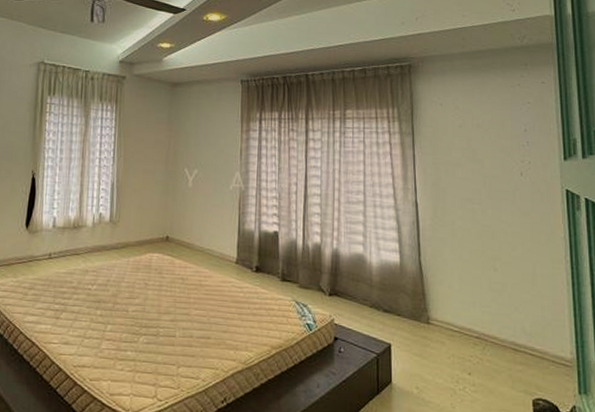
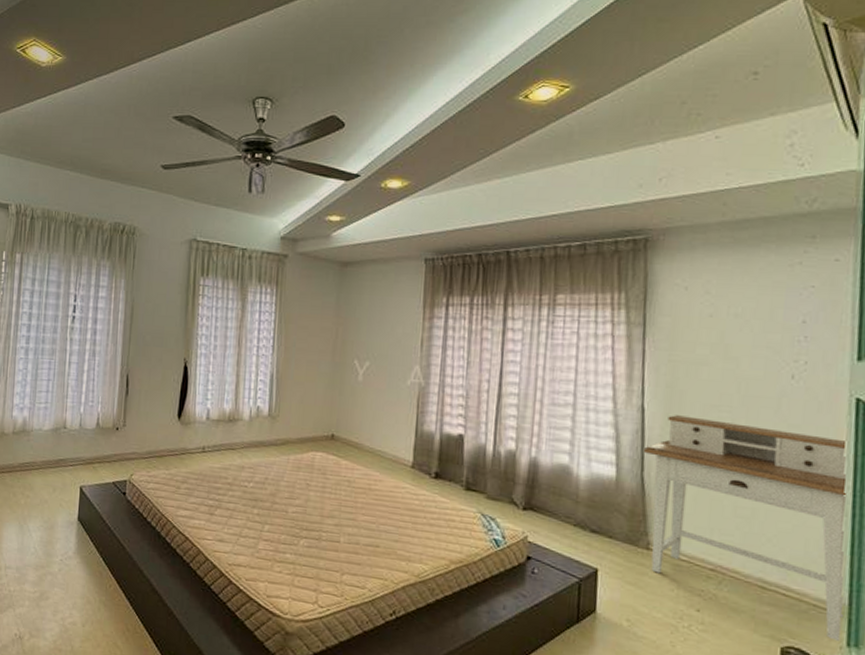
desk: none [419,208,576,390] -> present [643,415,846,641]

